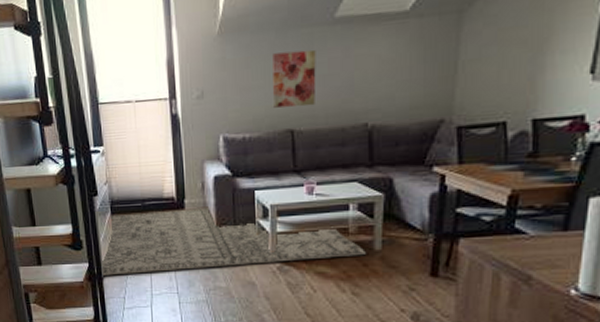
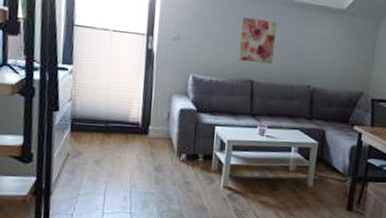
rug: present [102,208,367,276] -> none [52,132,302,192]

